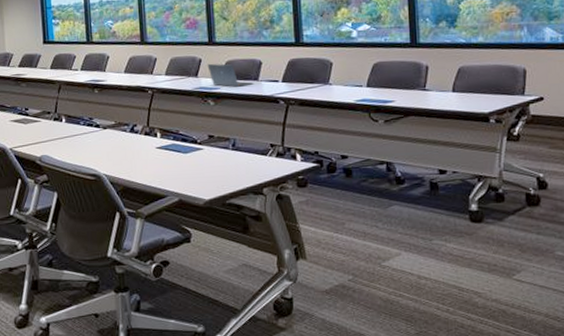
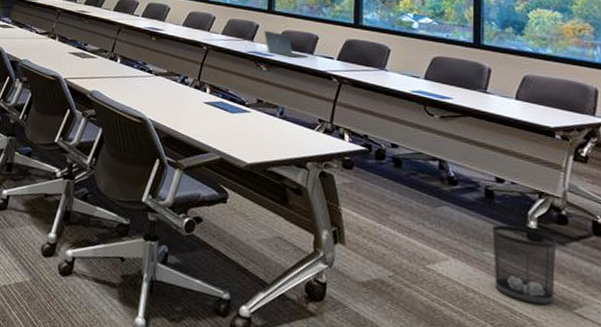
waste bin: none [438,211,496,279] -> present [492,224,557,305]

